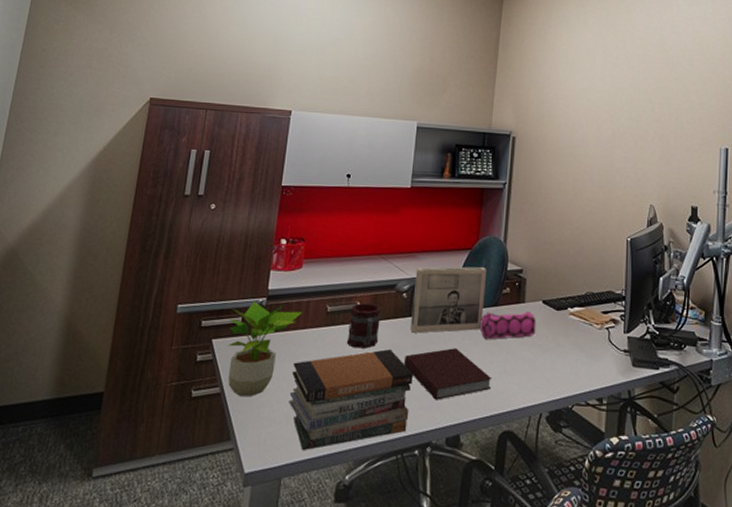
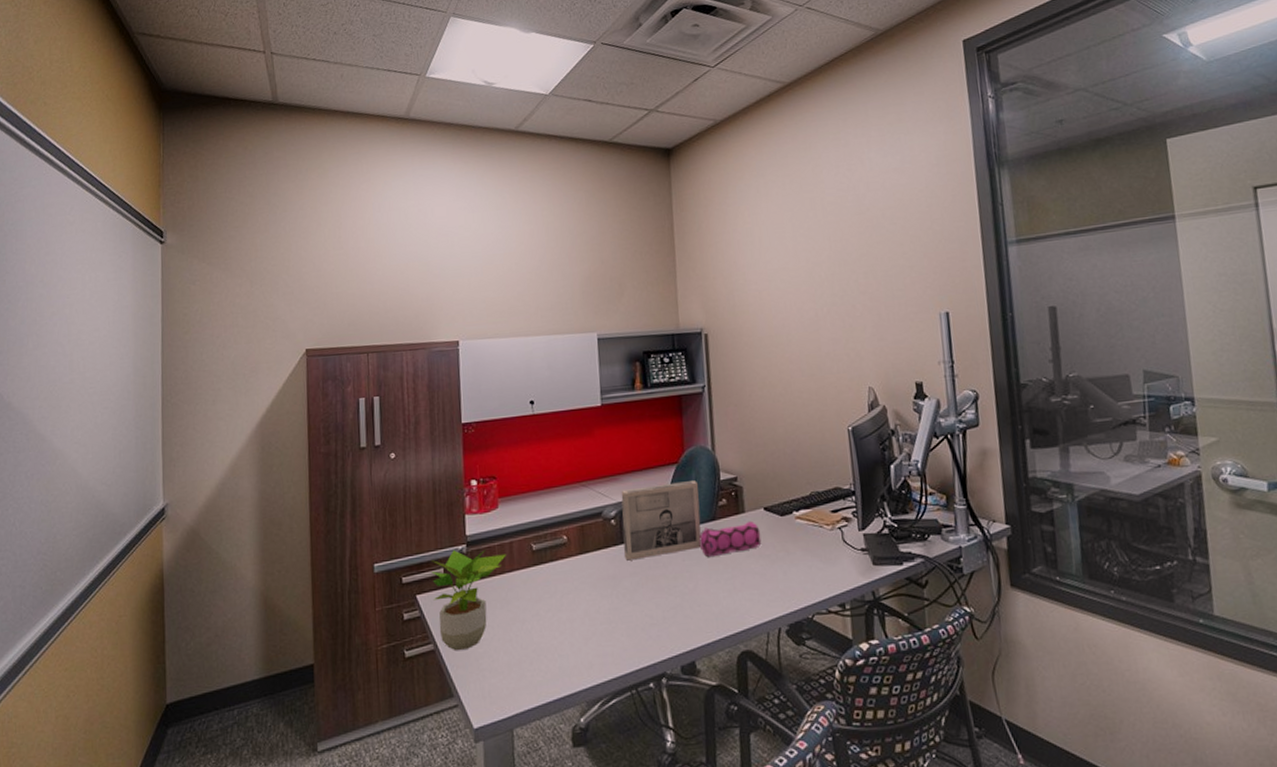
book stack: present [289,349,413,451] -> none [506,581,638,699]
mug: present [346,302,381,349] -> none [557,535,592,585]
notebook: present [403,348,492,400] -> none [622,571,722,628]

